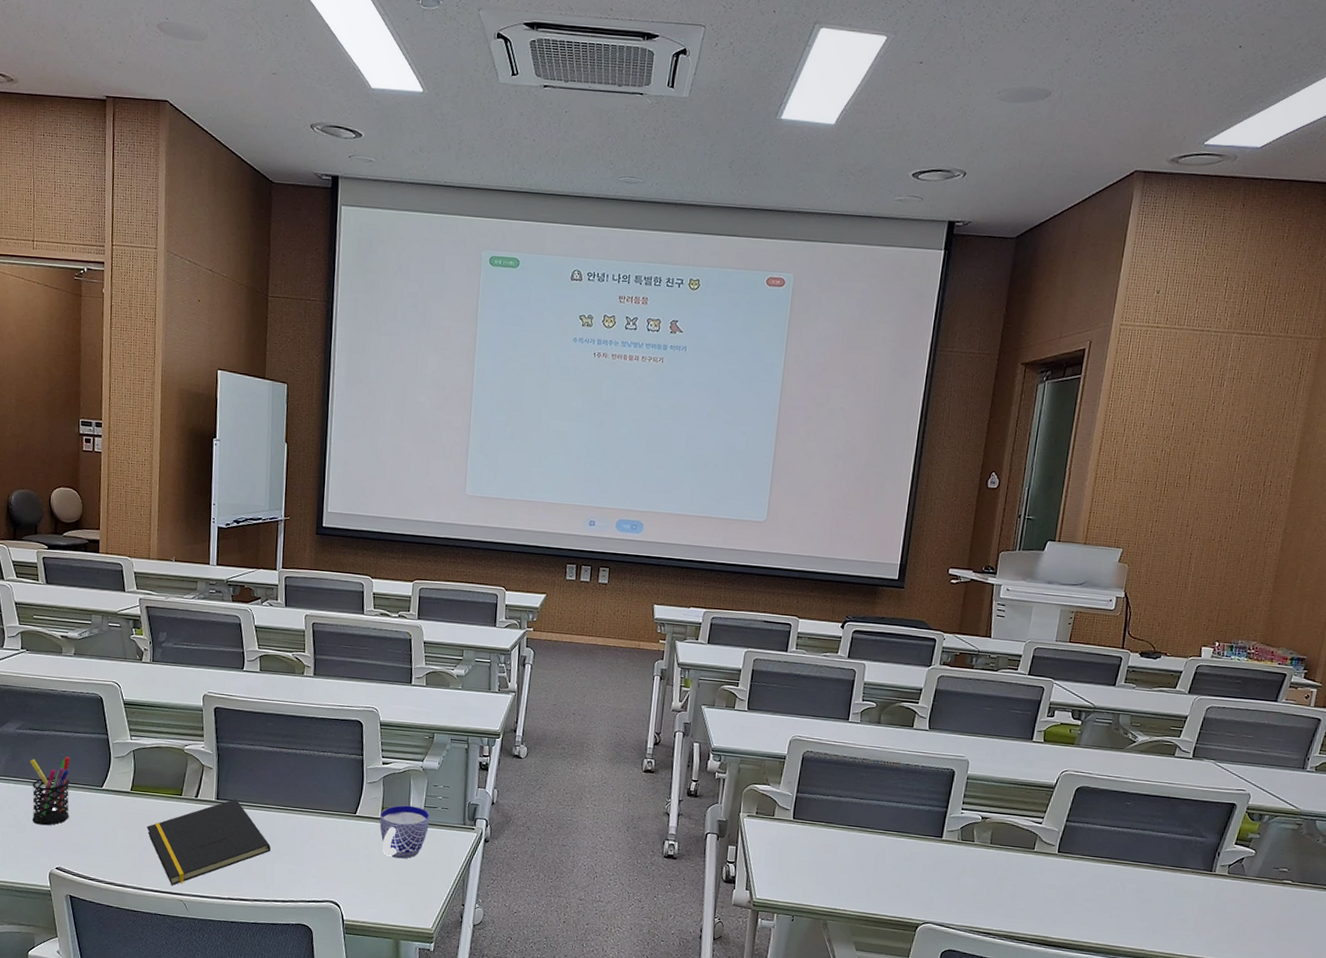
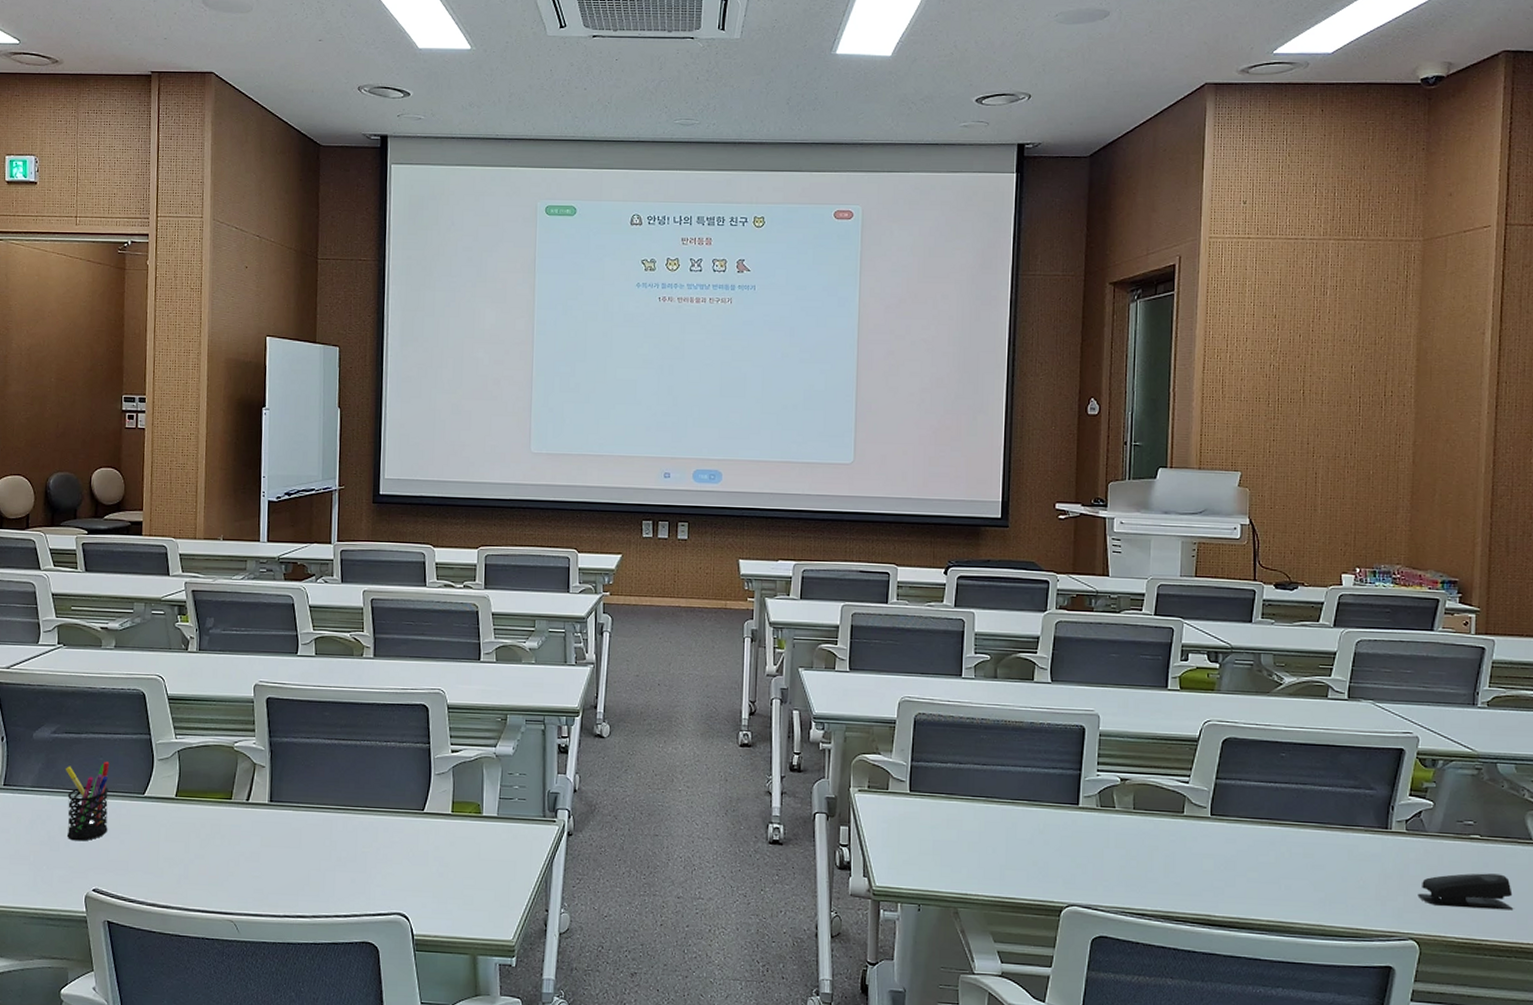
notepad: present [146,799,271,885] -> none [193,800,331,904]
cup: present [379,805,430,859] -> none [450,798,505,860]
stapler: none [1230,912,1313,946] -> present [1417,873,1514,911]

